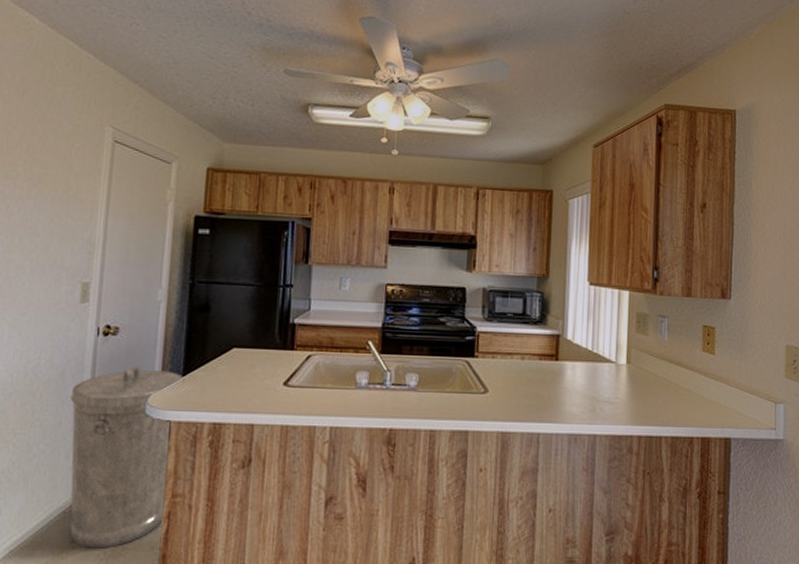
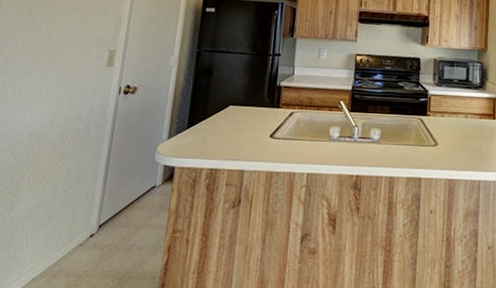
trash can: present [69,365,184,549] -> none [84,119,188,277]

